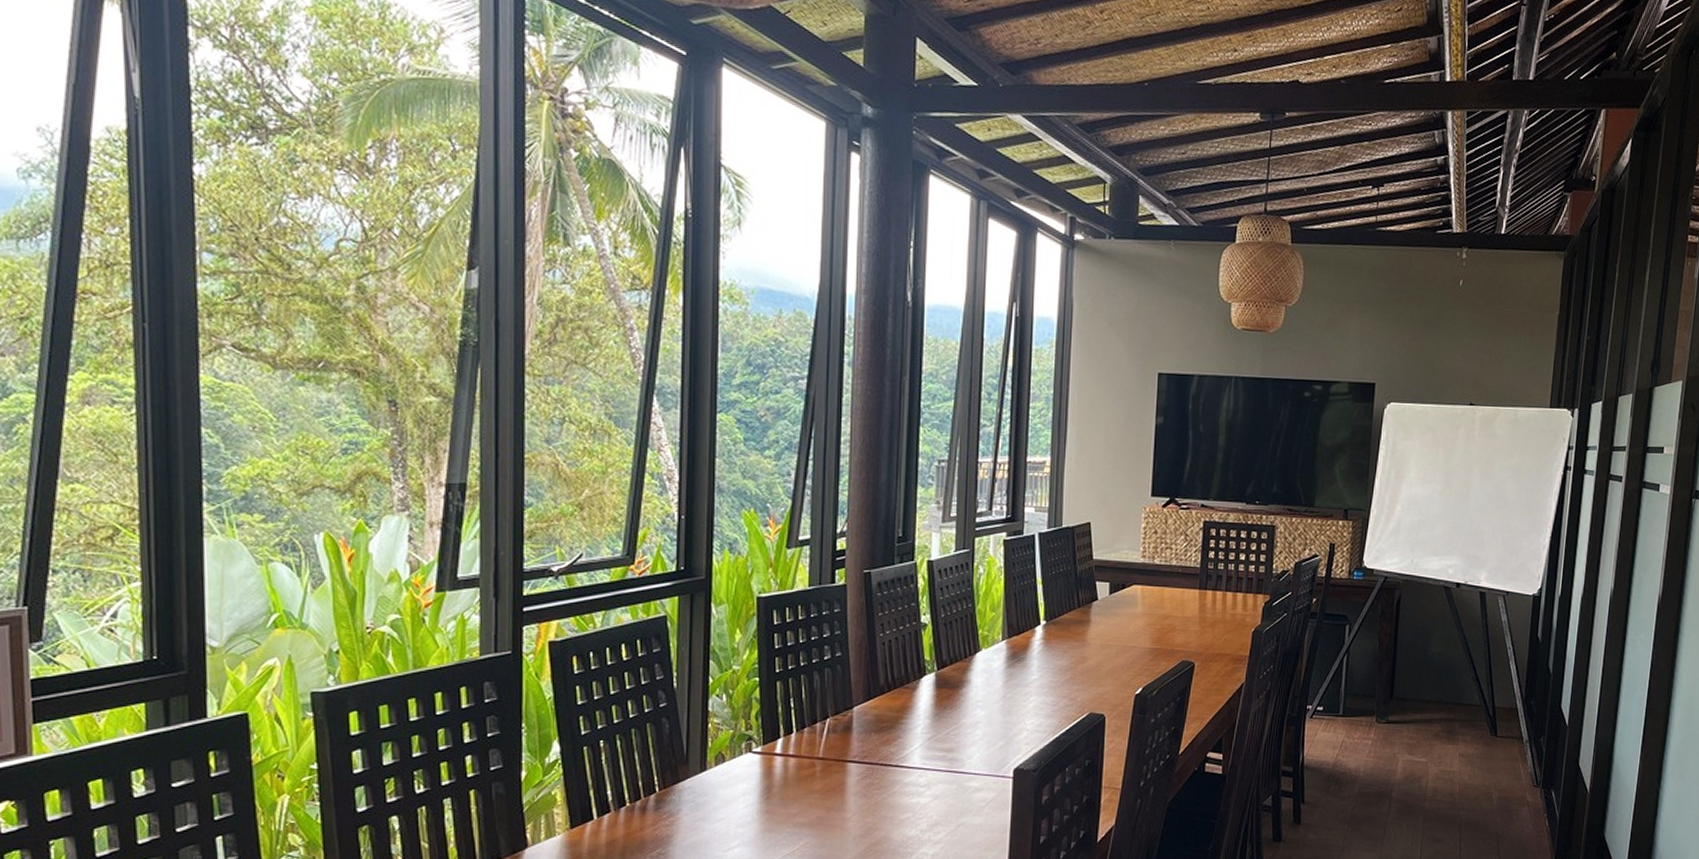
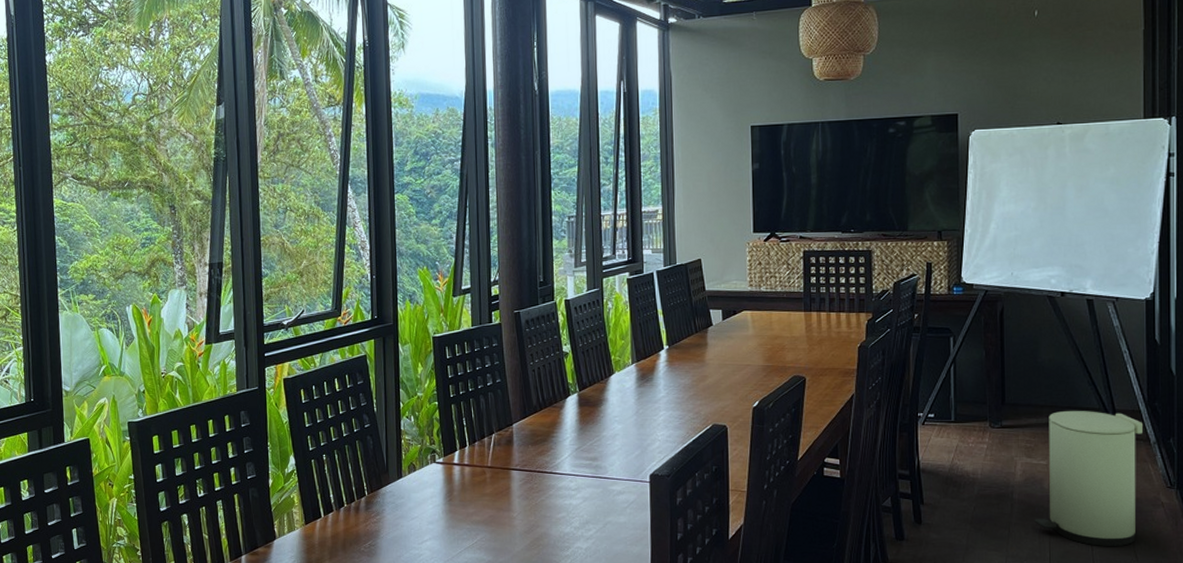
pedal bin: none [1410,706,1518,847] -> present [1034,410,1143,547]

